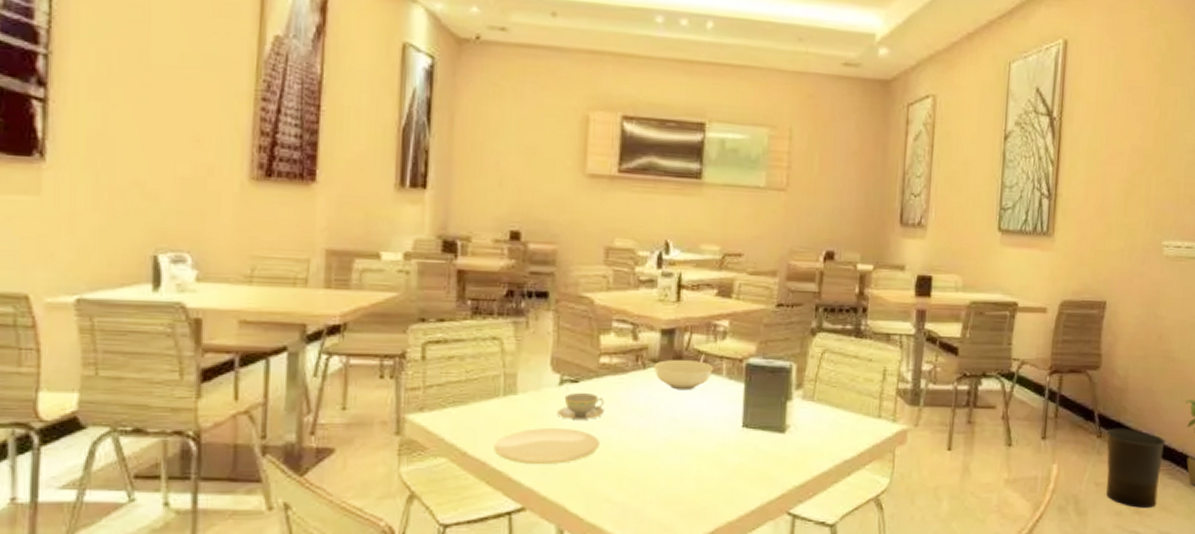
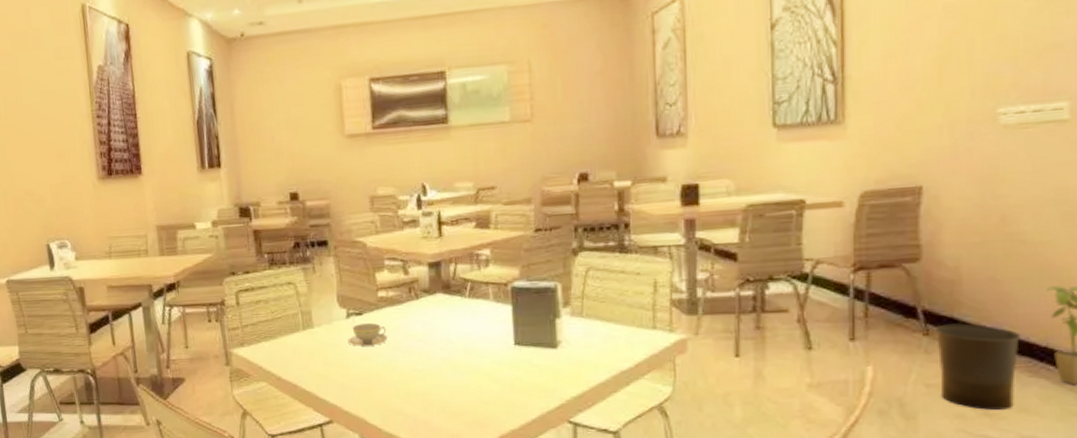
plate: present [494,428,600,464] -> none [301,354,387,385]
bowl: present [653,359,714,391] -> none [425,287,481,316]

